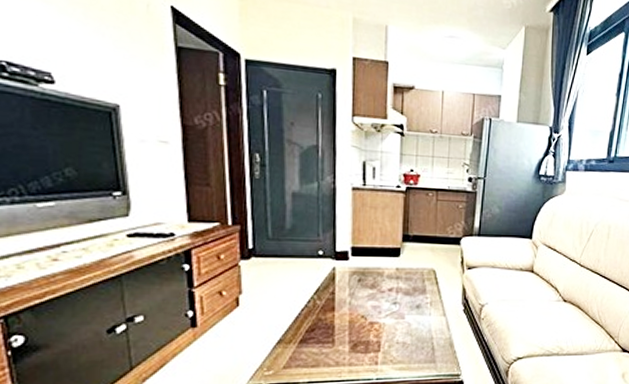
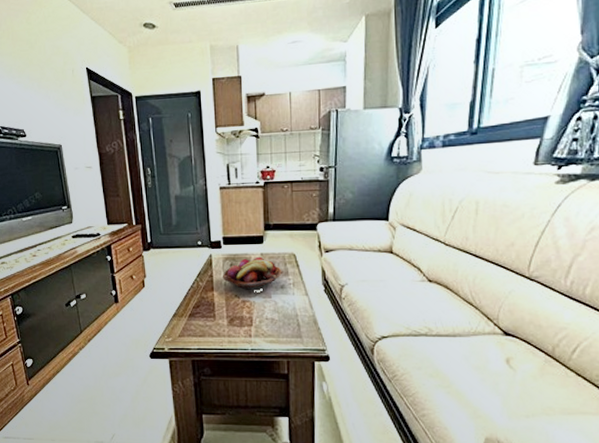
fruit basket: none [348,271,420,311] -> present [223,256,283,291]

